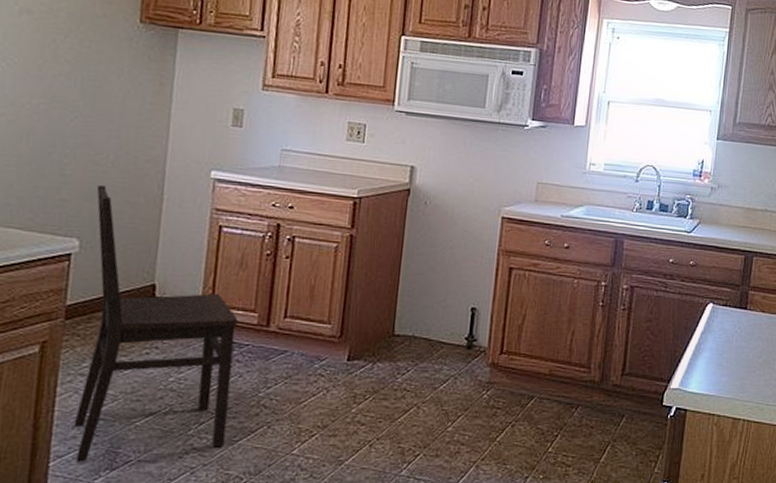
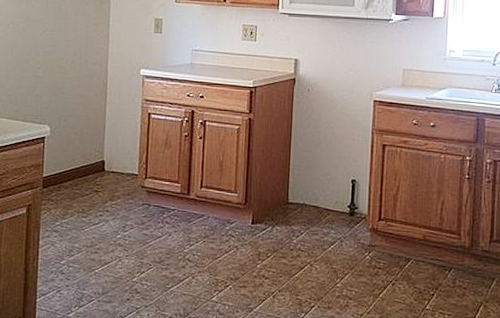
dining chair: present [73,184,238,462] -> none [52,83,166,300]

